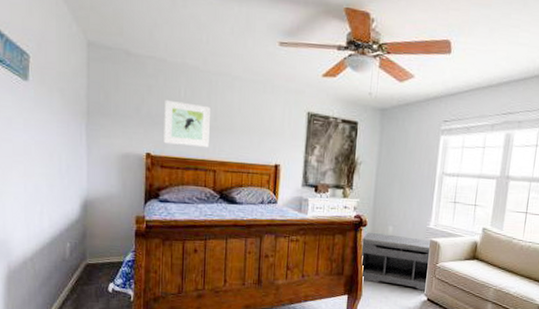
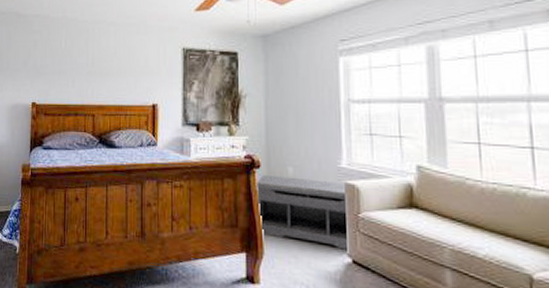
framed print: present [164,99,210,147] -> none [47,51,88,92]

